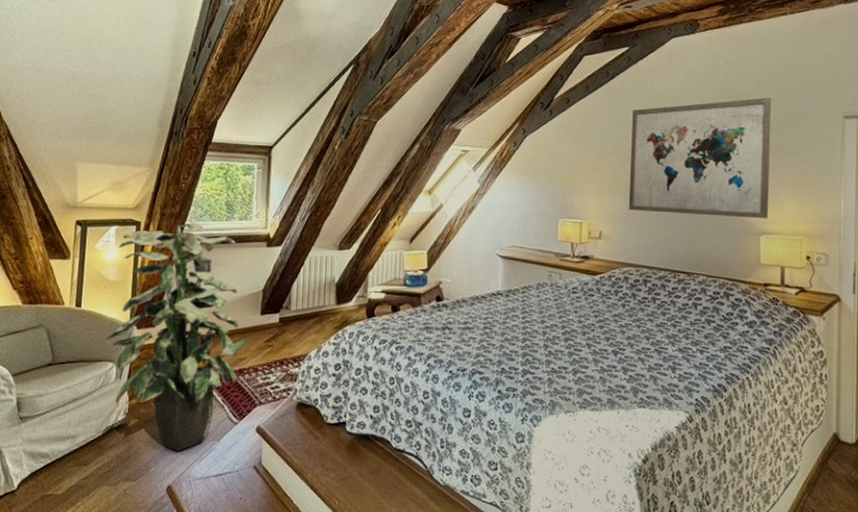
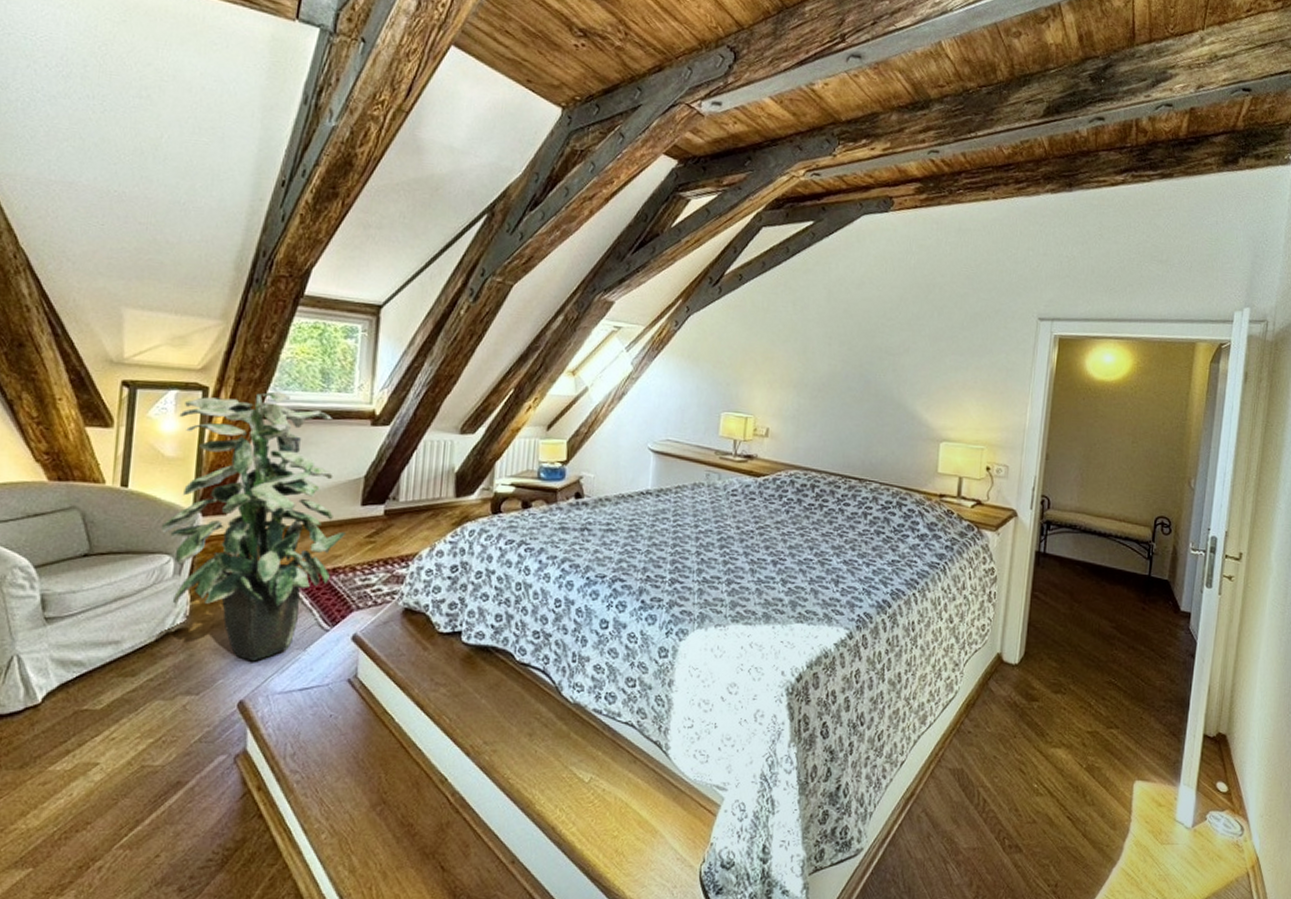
wall art: present [628,98,772,219] -> none [800,291,965,425]

